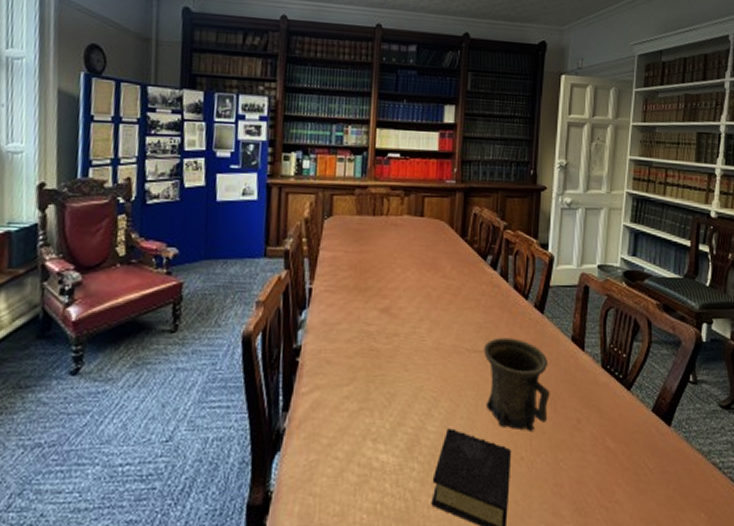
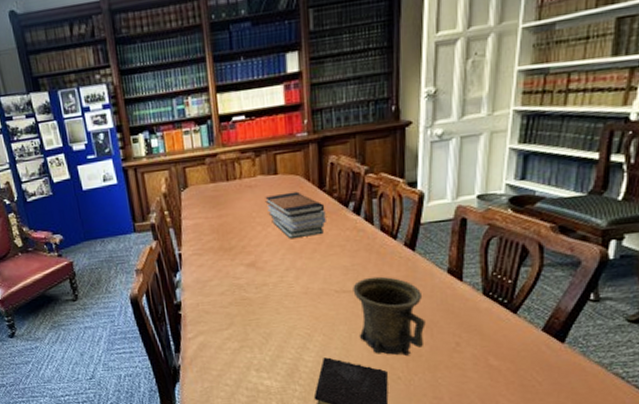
book stack: none [408,236,465,287] -> present [265,191,326,239]

